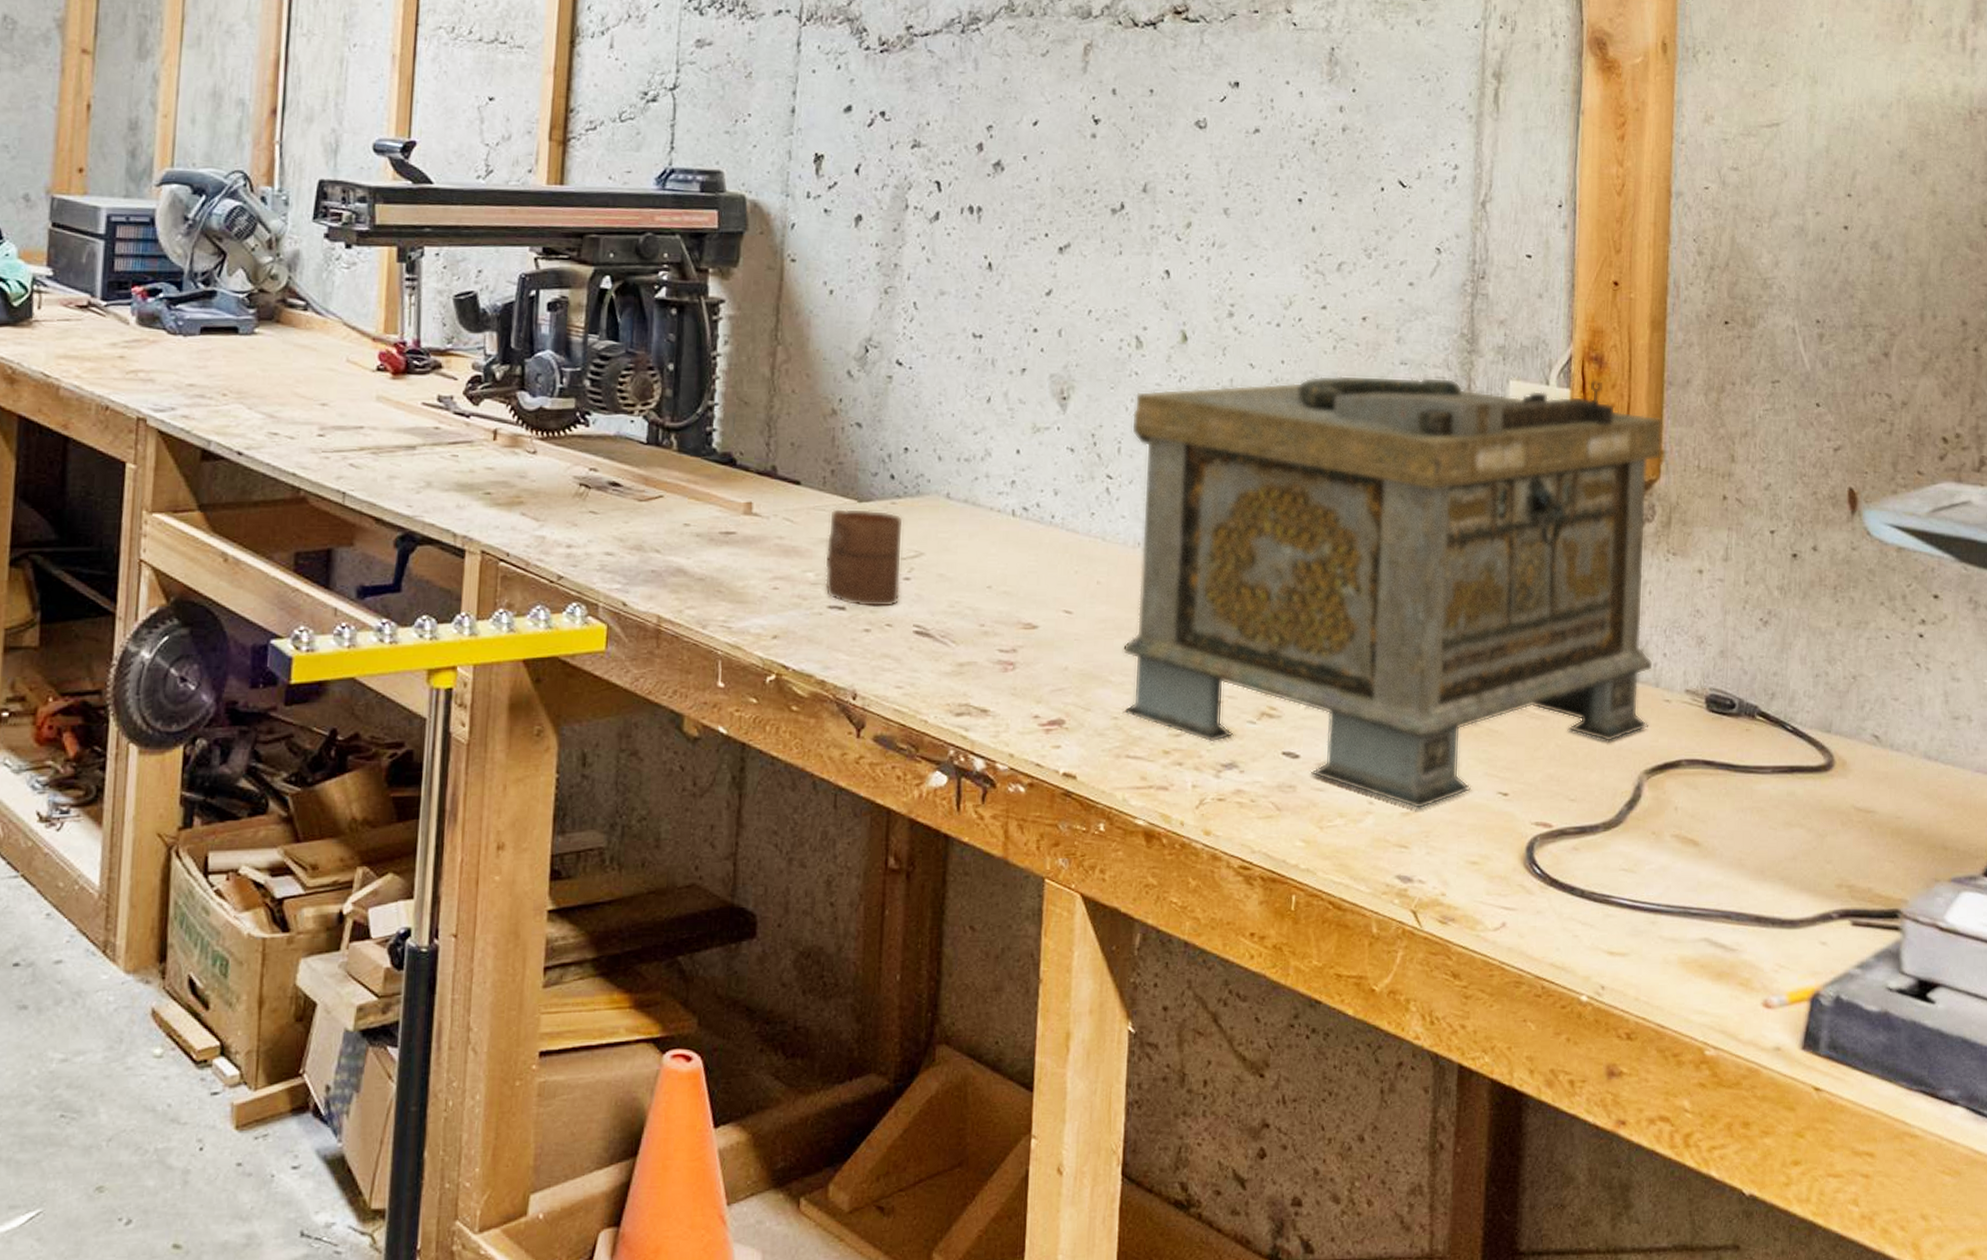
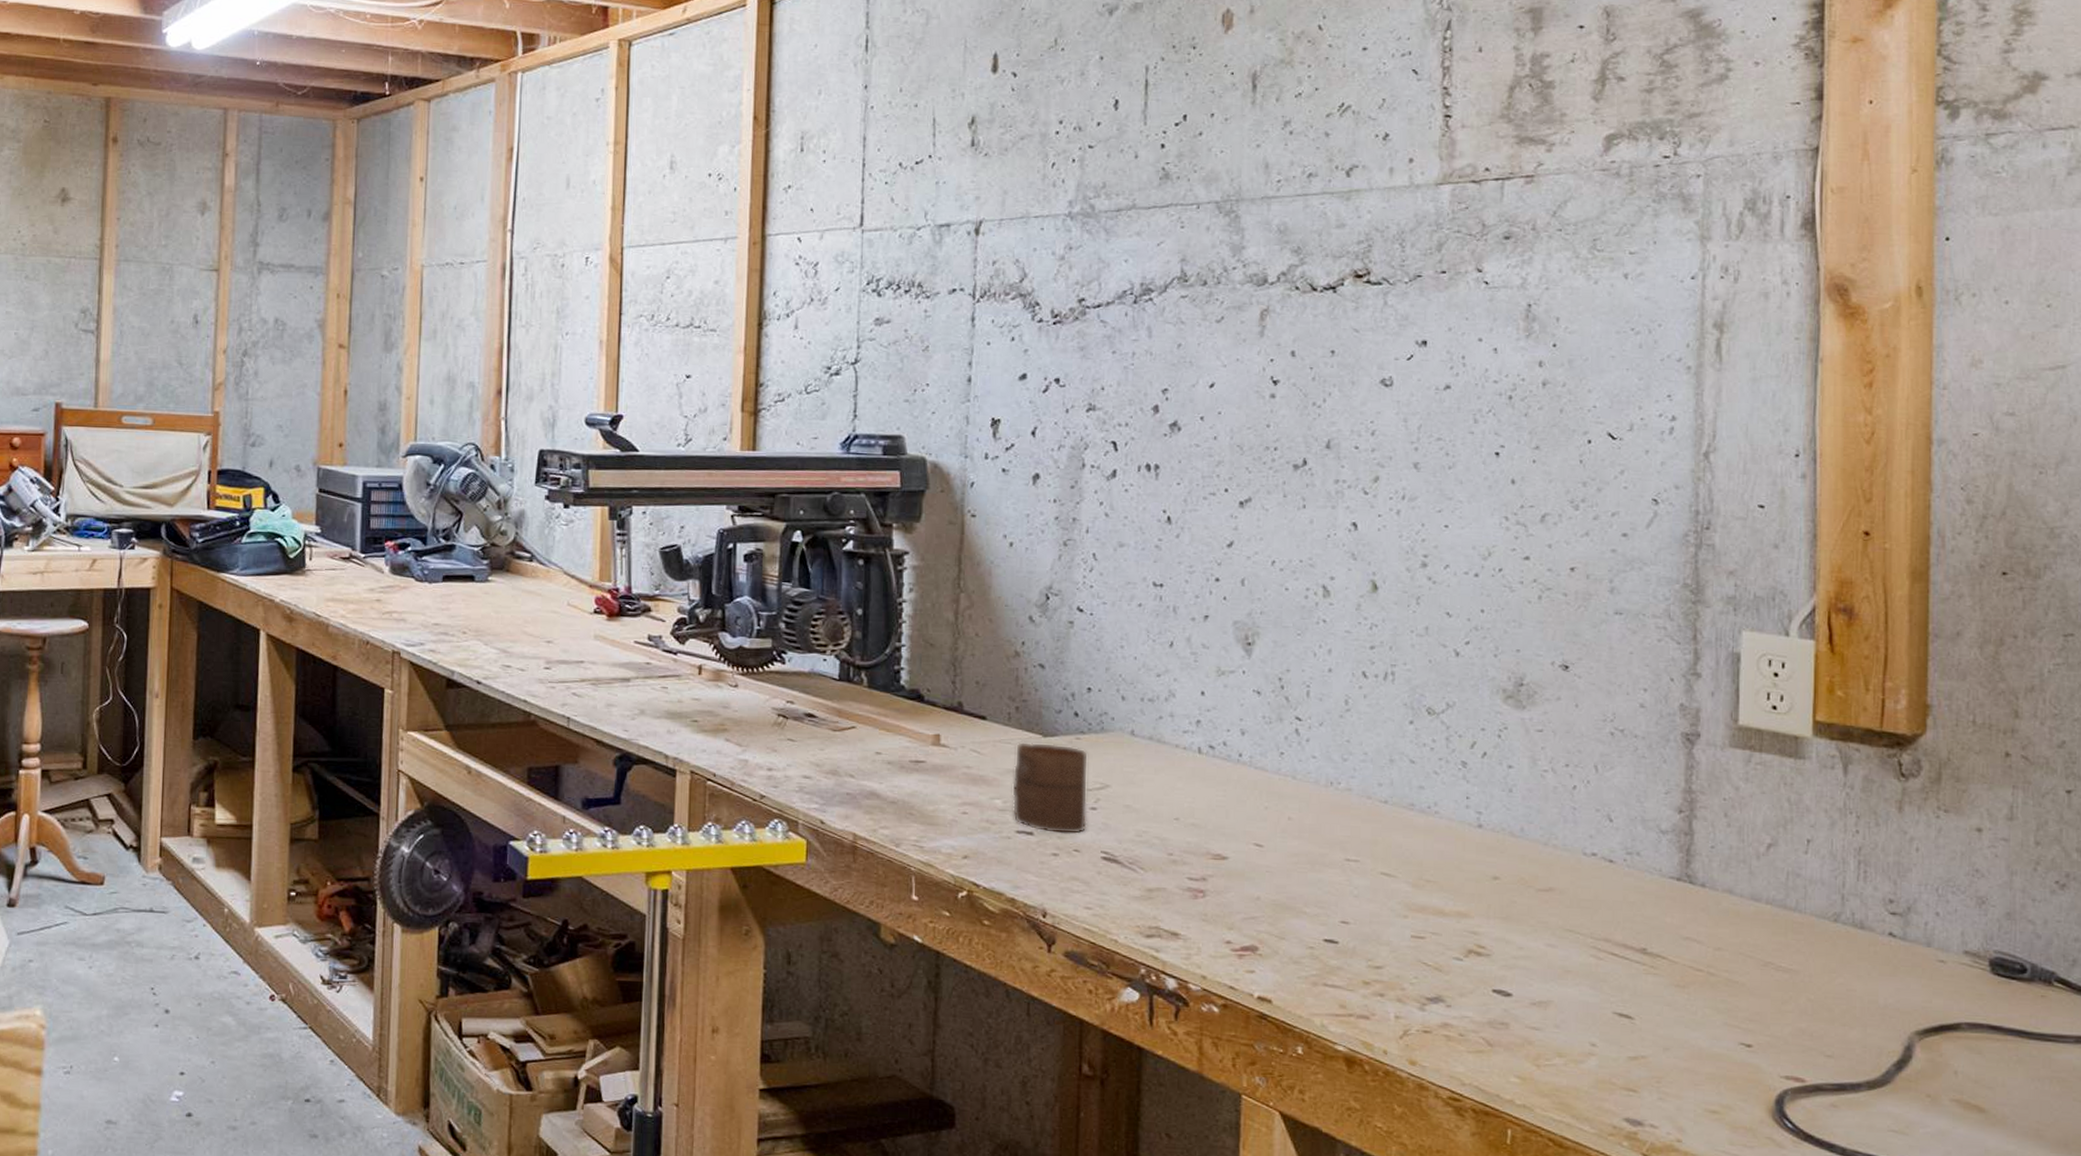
treasure chest: present [1122,375,1663,810] -> none [1316,624,1929,1055]

